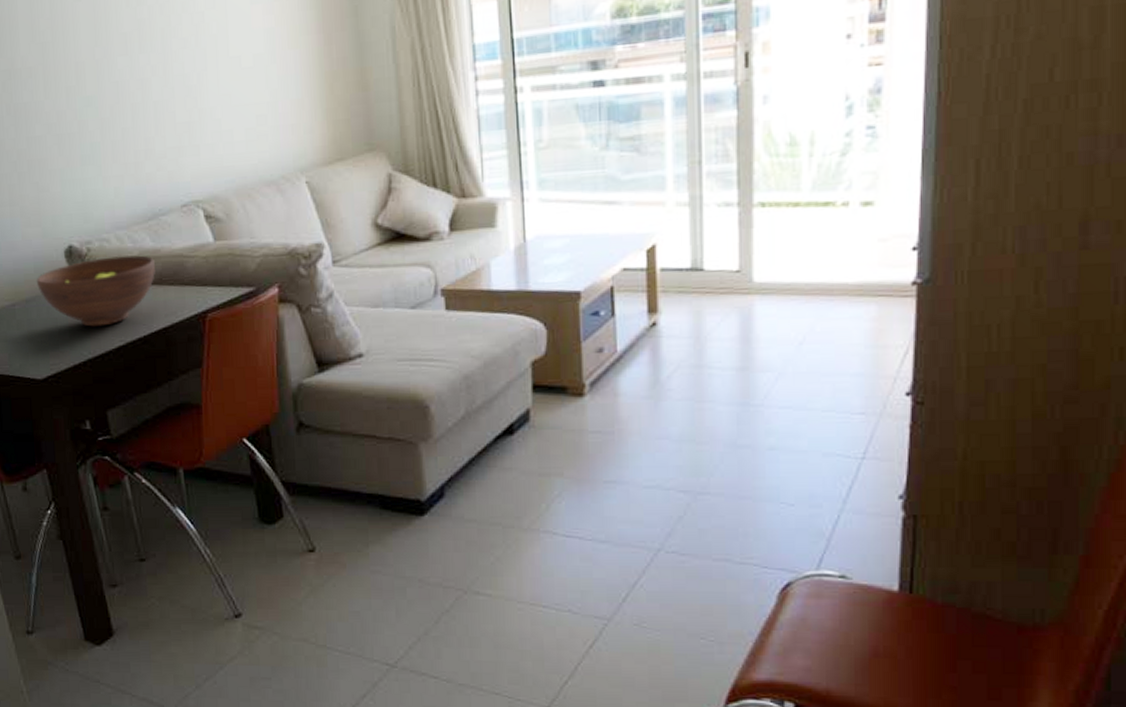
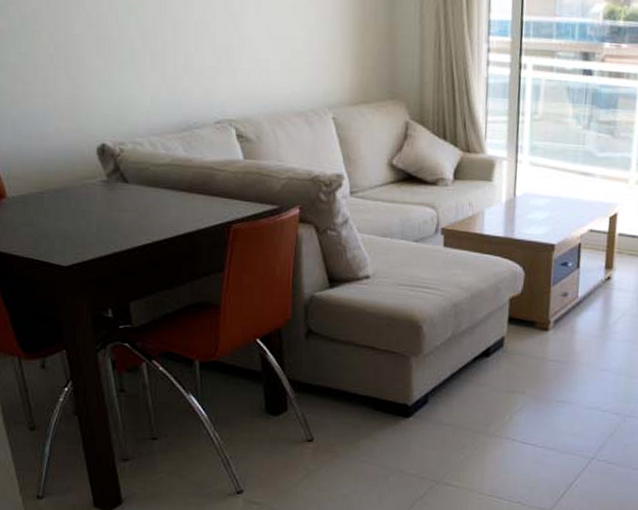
fruit bowl: present [36,255,155,327] -> none [66,159,186,224]

